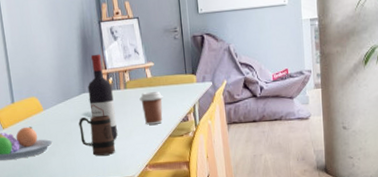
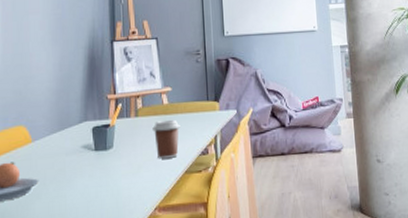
mug: present [78,115,115,156] -> none [75,147,119,198]
wine bottle: present [87,54,118,141] -> none [90,76,123,179]

